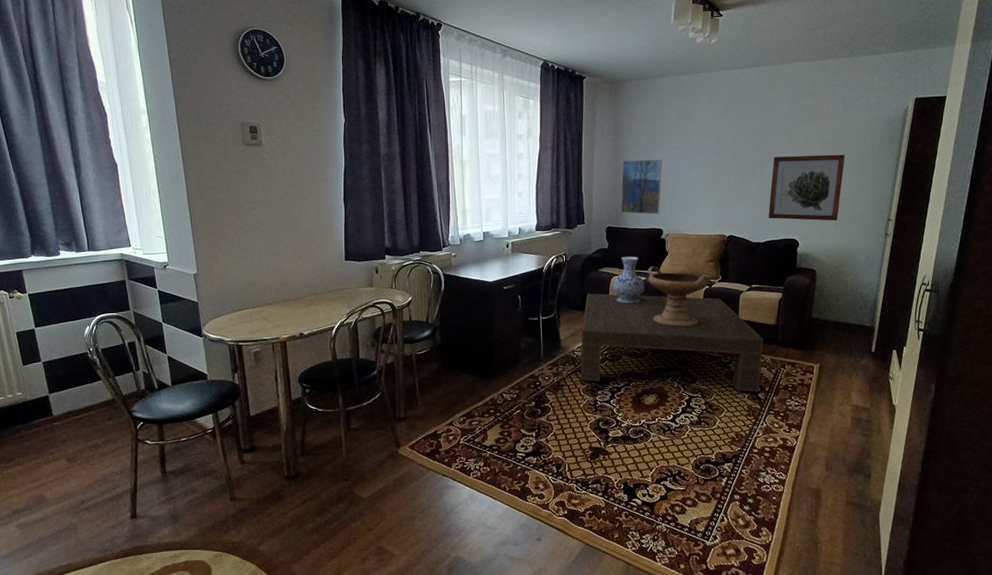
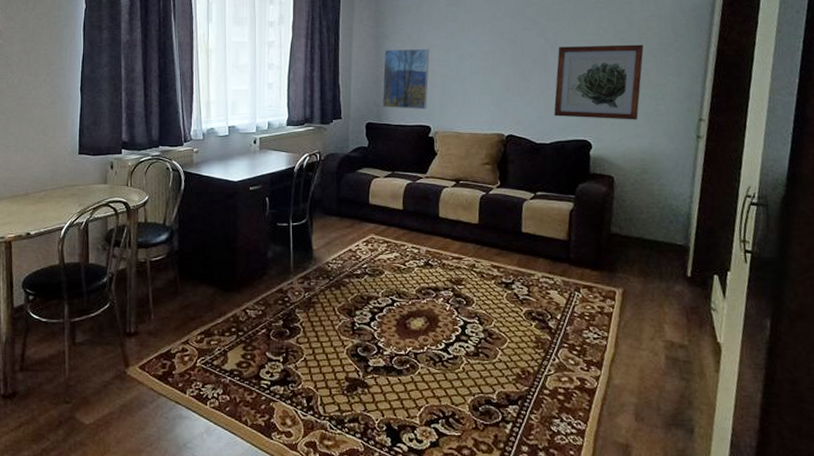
coffee table: present [580,293,764,393] -> none [335,197,554,320]
vase: present [612,256,645,304] -> none [373,156,410,211]
decorative bowl: present [647,266,711,328] -> none [413,168,488,240]

